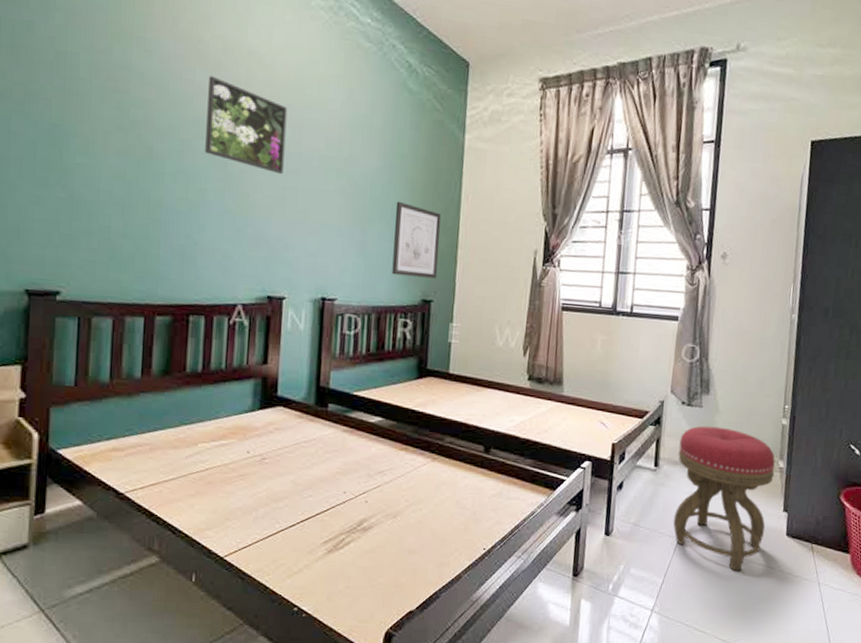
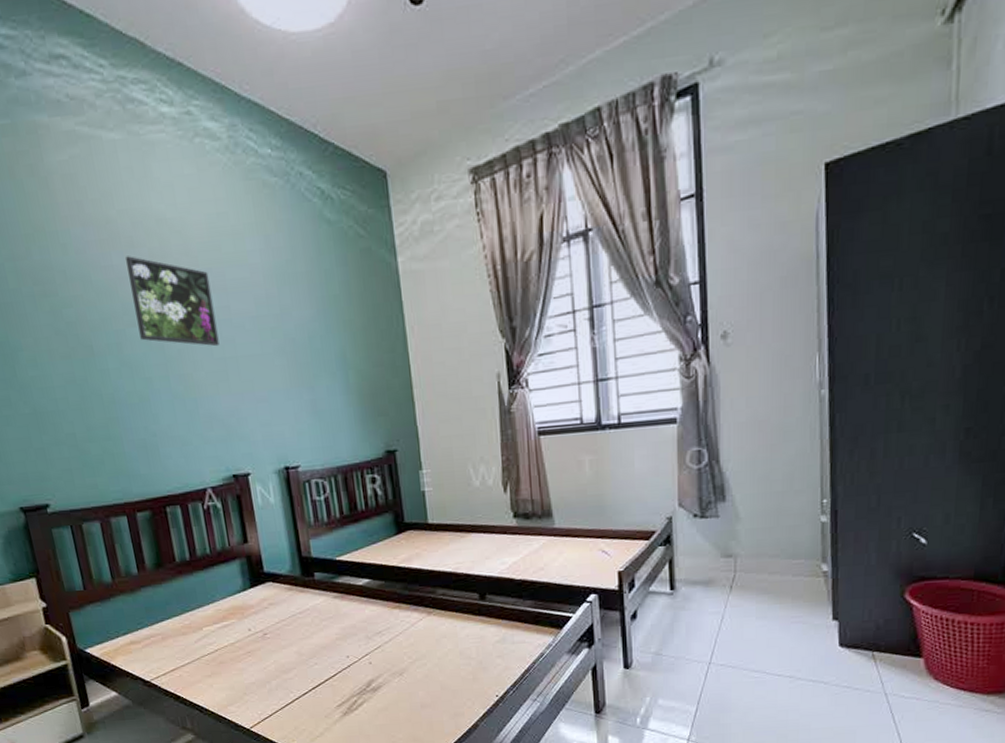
wall art: present [392,201,441,279] -> none [338,349,397,430]
stool: present [673,426,775,571] -> none [696,536,817,691]

